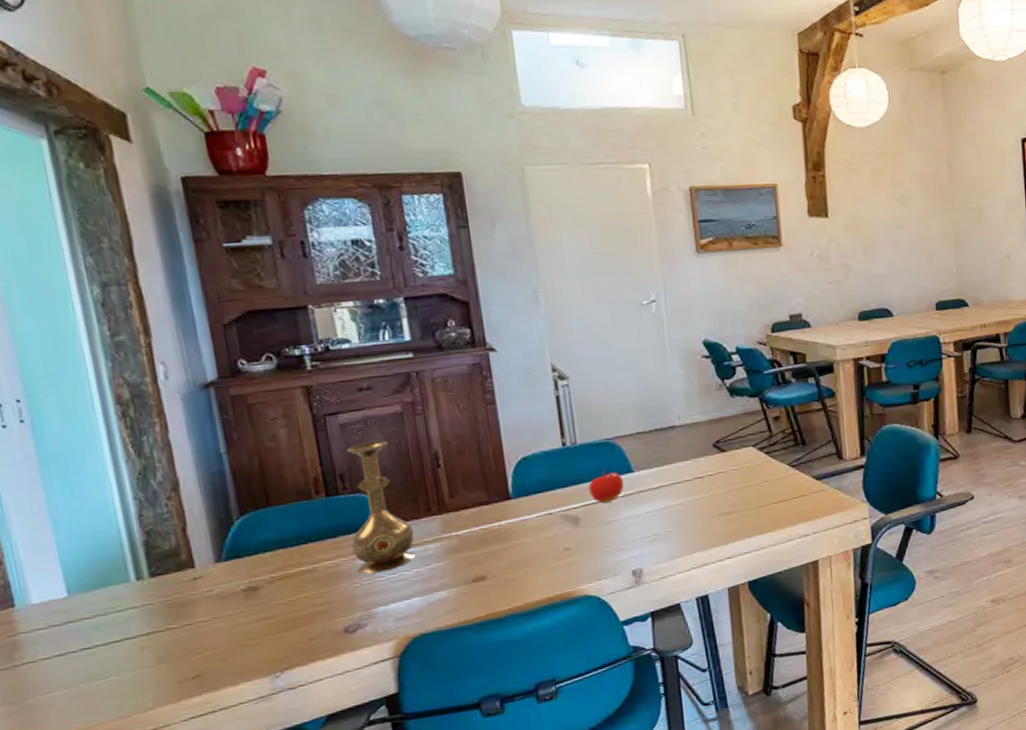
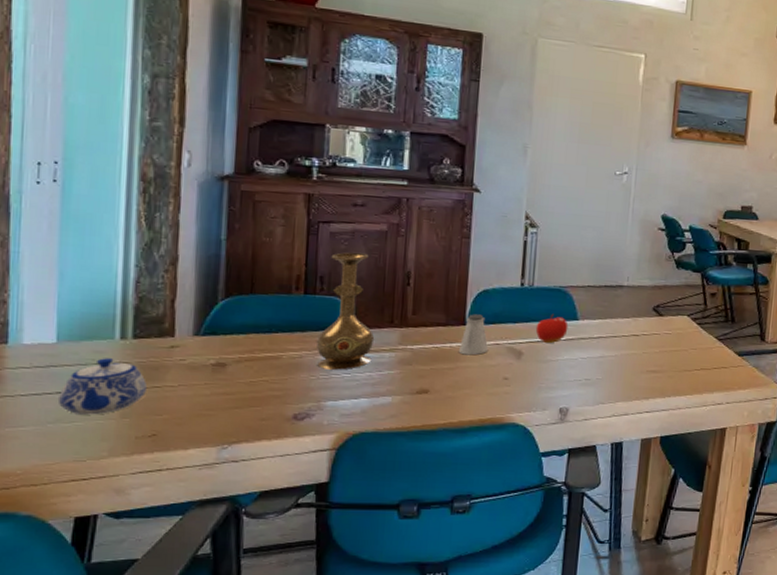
teapot: none [84,602,179,669] -> present [59,358,148,415]
saltshaker: none [508,484,542,532] -> present [458,314,489,356]

